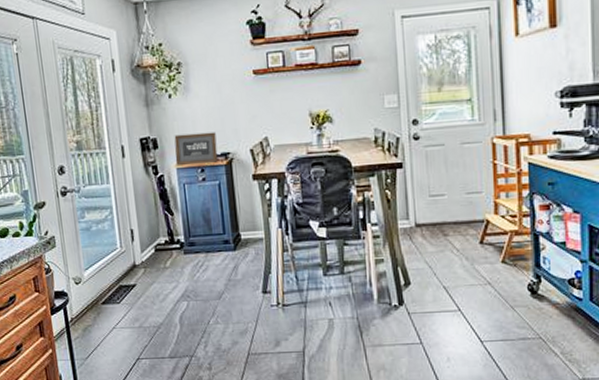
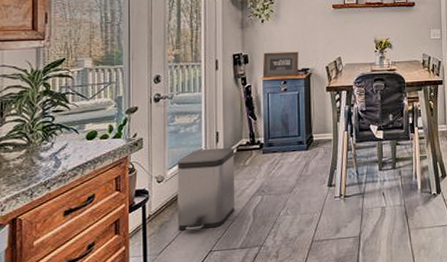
pedal bin: none [93,247,159,336] -> present [177,148,236,231]

